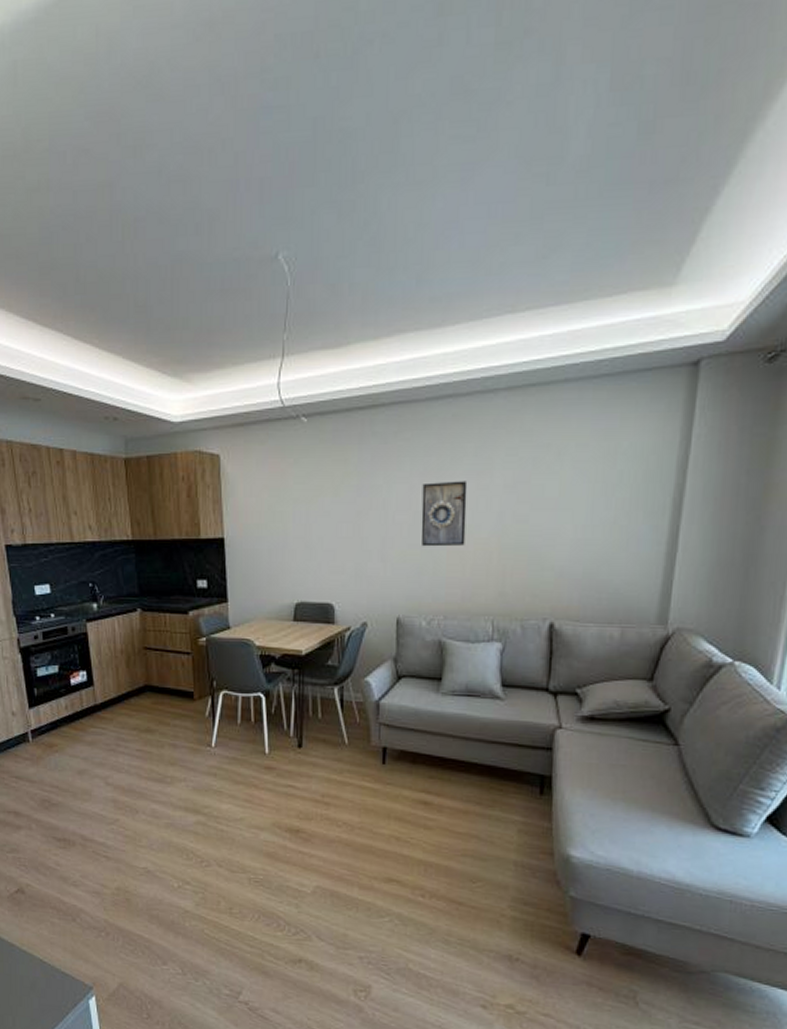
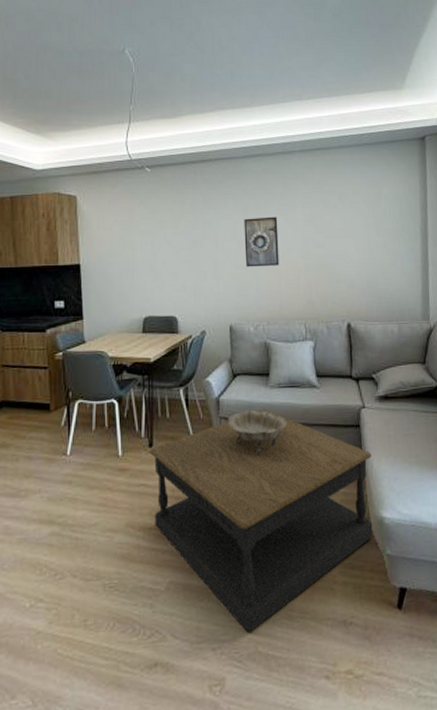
coffee table: none [298,718,564,949] -> present [149,409,373,632]
decorative bowl: none [388,717,459,769] -> present [228,410,287,455]

